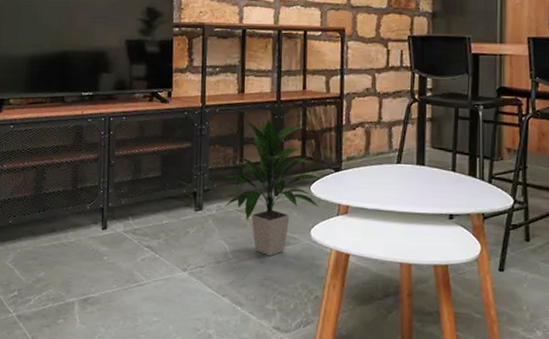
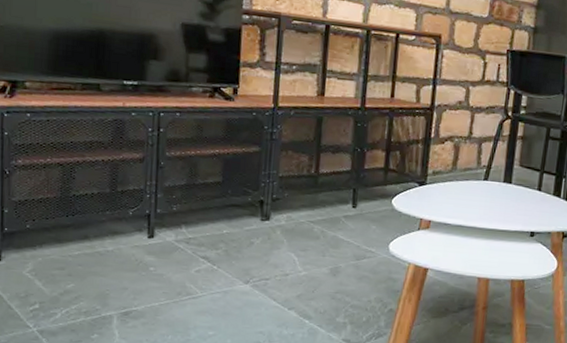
indoor plant: present [225,117,322,257] -> none [296,125,405,270]

